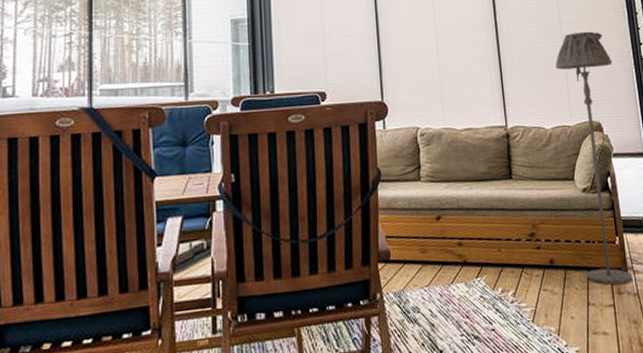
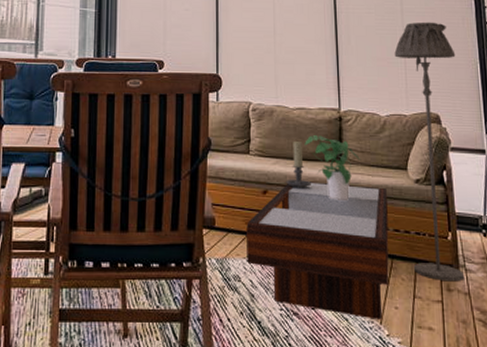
coffee table: none [422,200,563,332] -> present [246,182,389,320]
candle holder: none [458,162,485,211] -> present [286,140,312,188]
potted plant: none [474,153,529,218] -> present [305,134,360,200]

